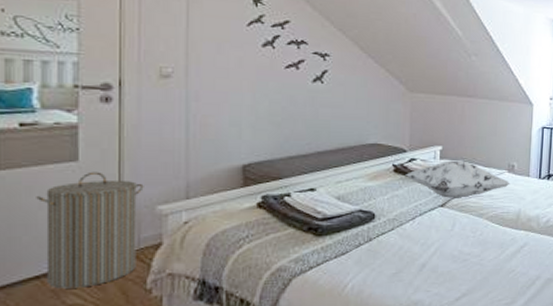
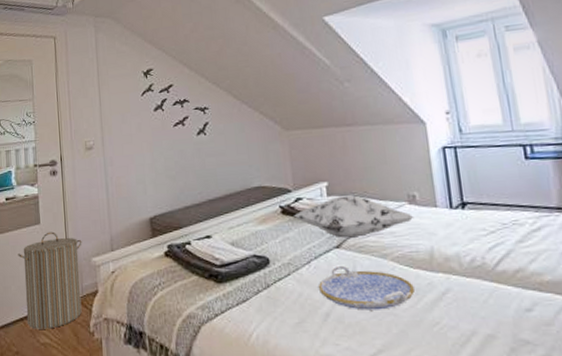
serving tray: none [418,222,500,261] -> present [318,265,414,310]

